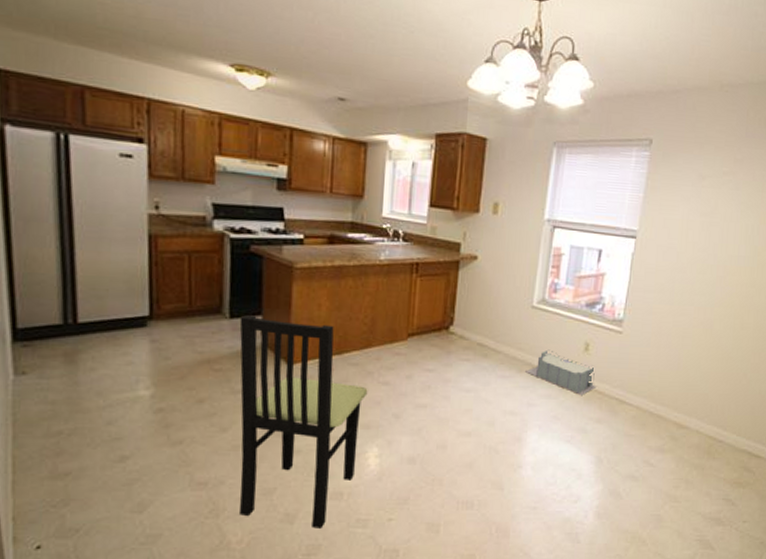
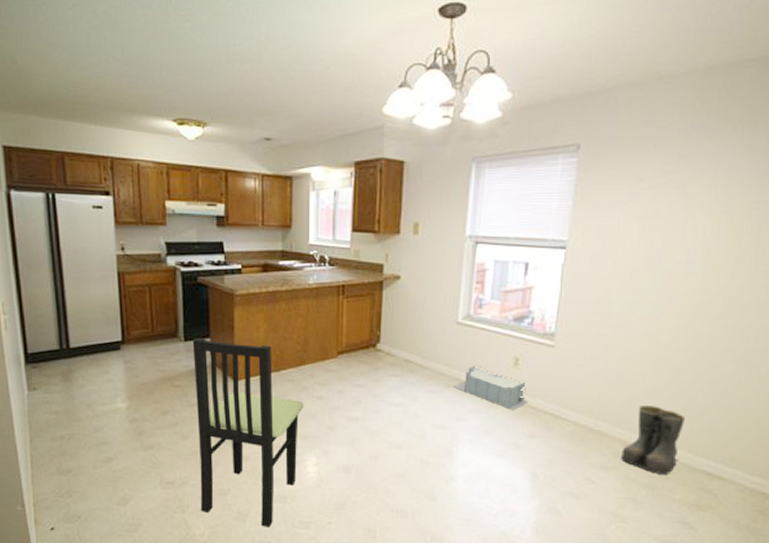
boots: none [677,390,732,456] -> present [621,405,686,476]

